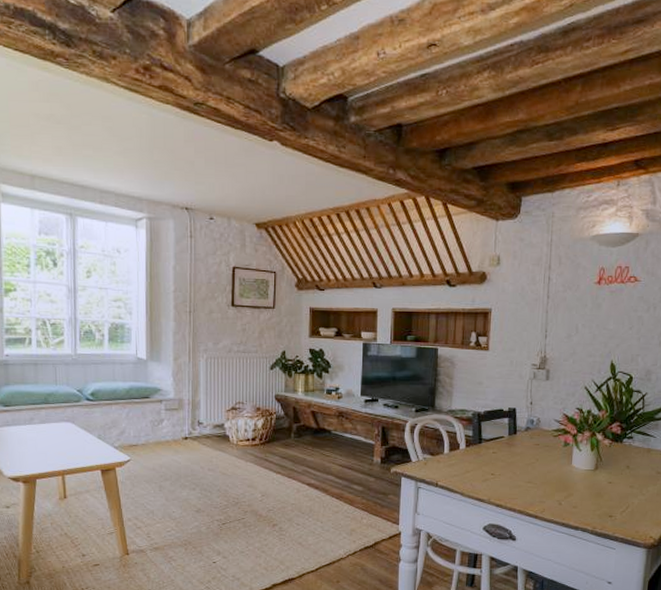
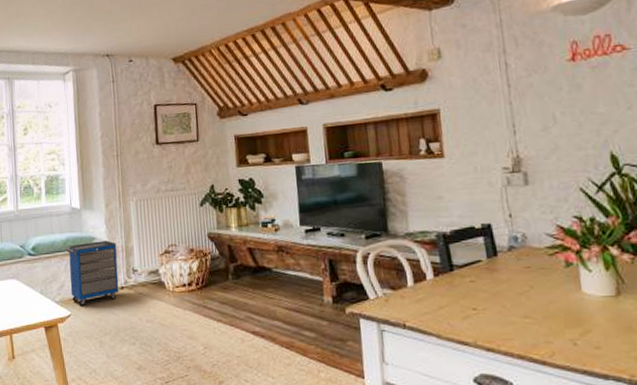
cabinet: none [128,393,183,453] -> present [65,241,119,307]

